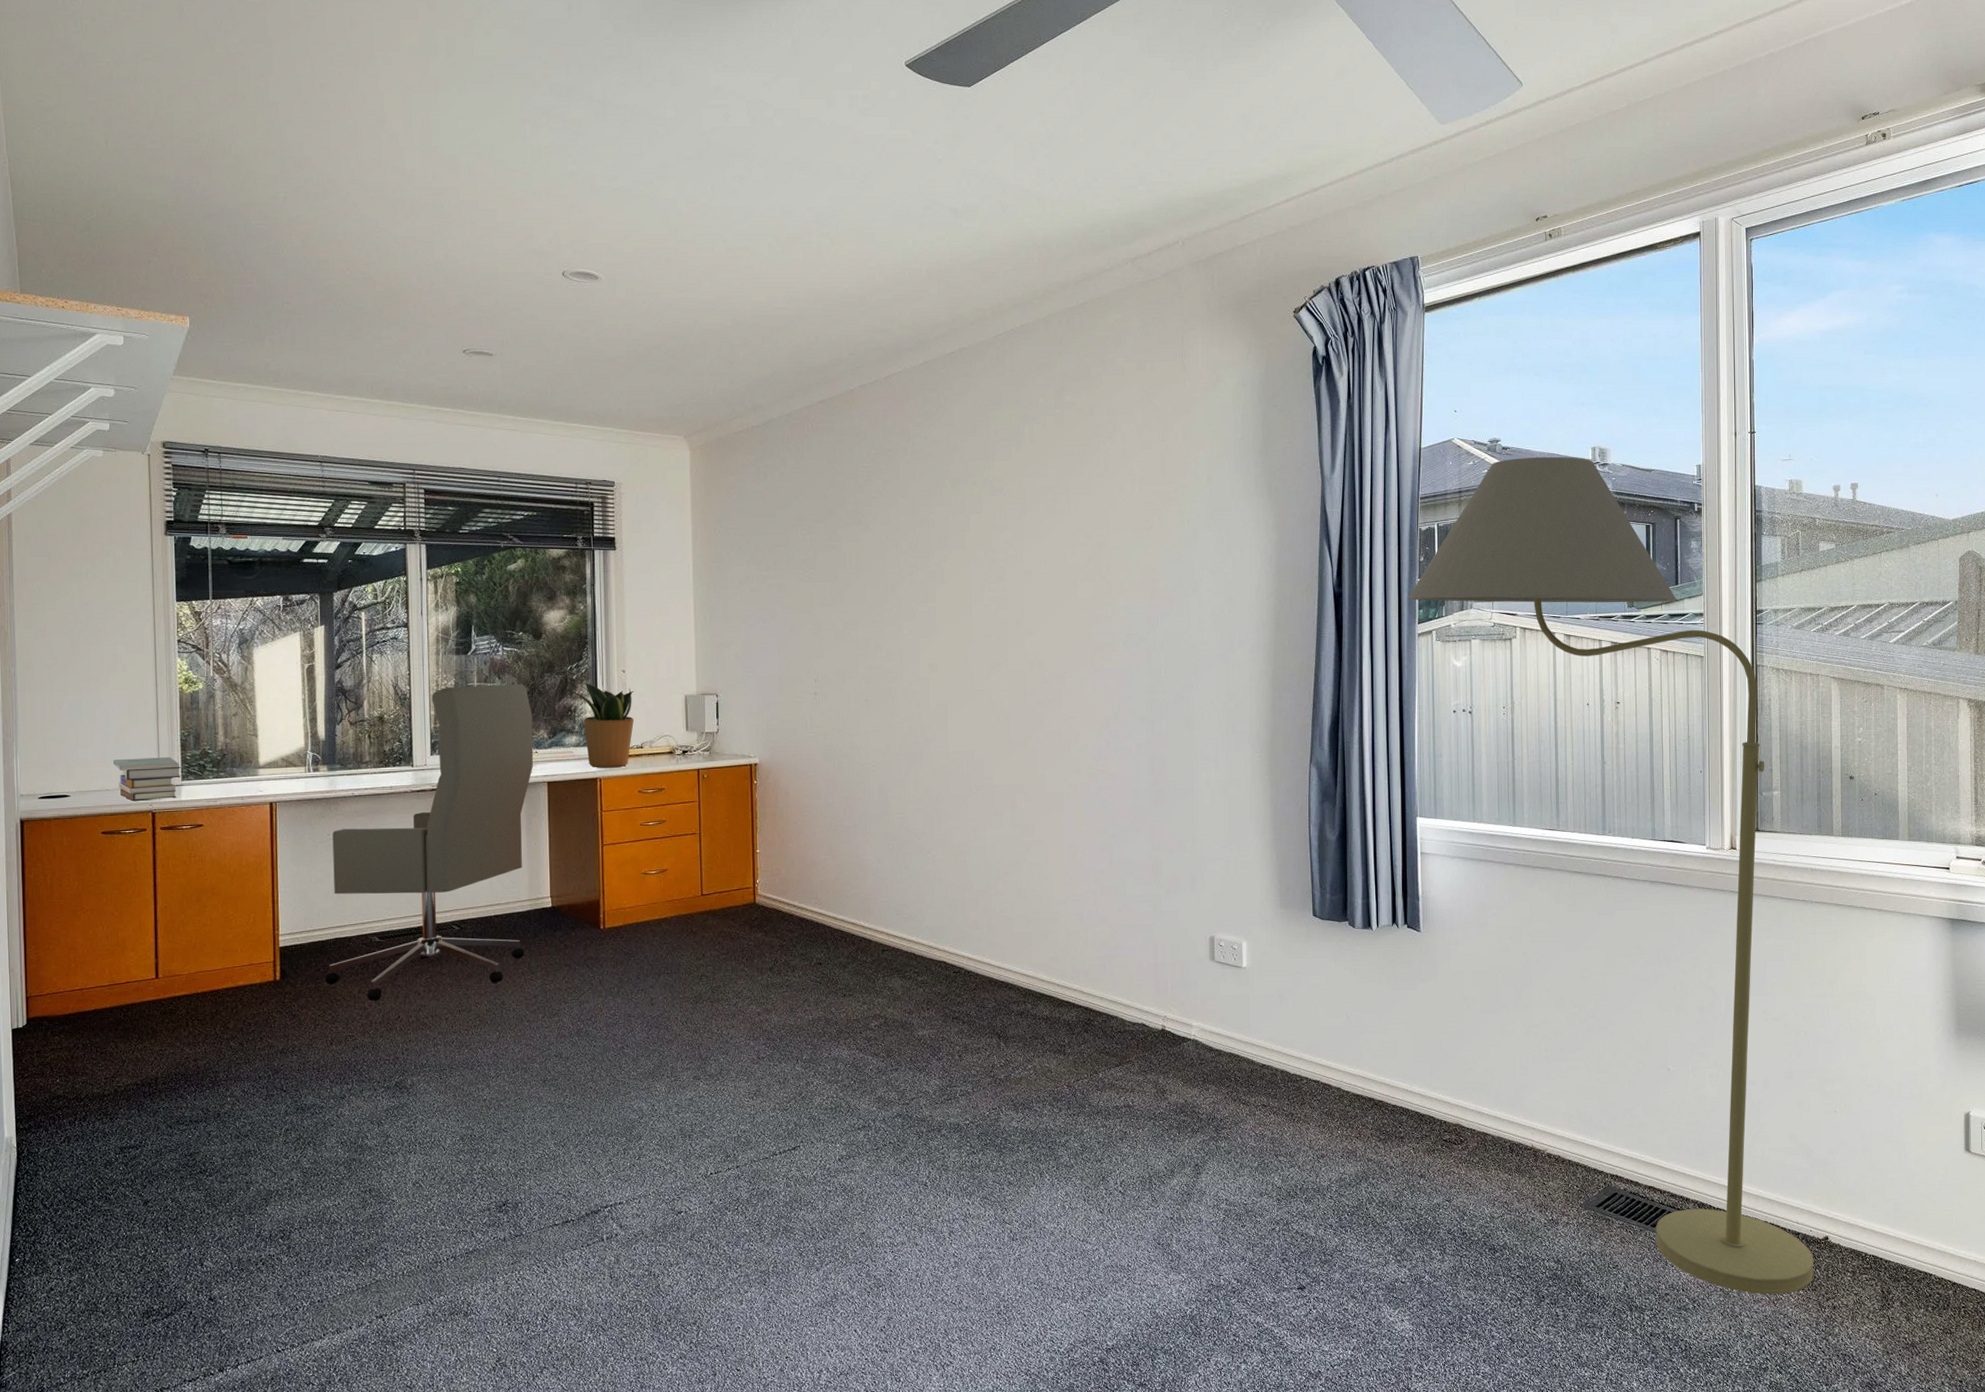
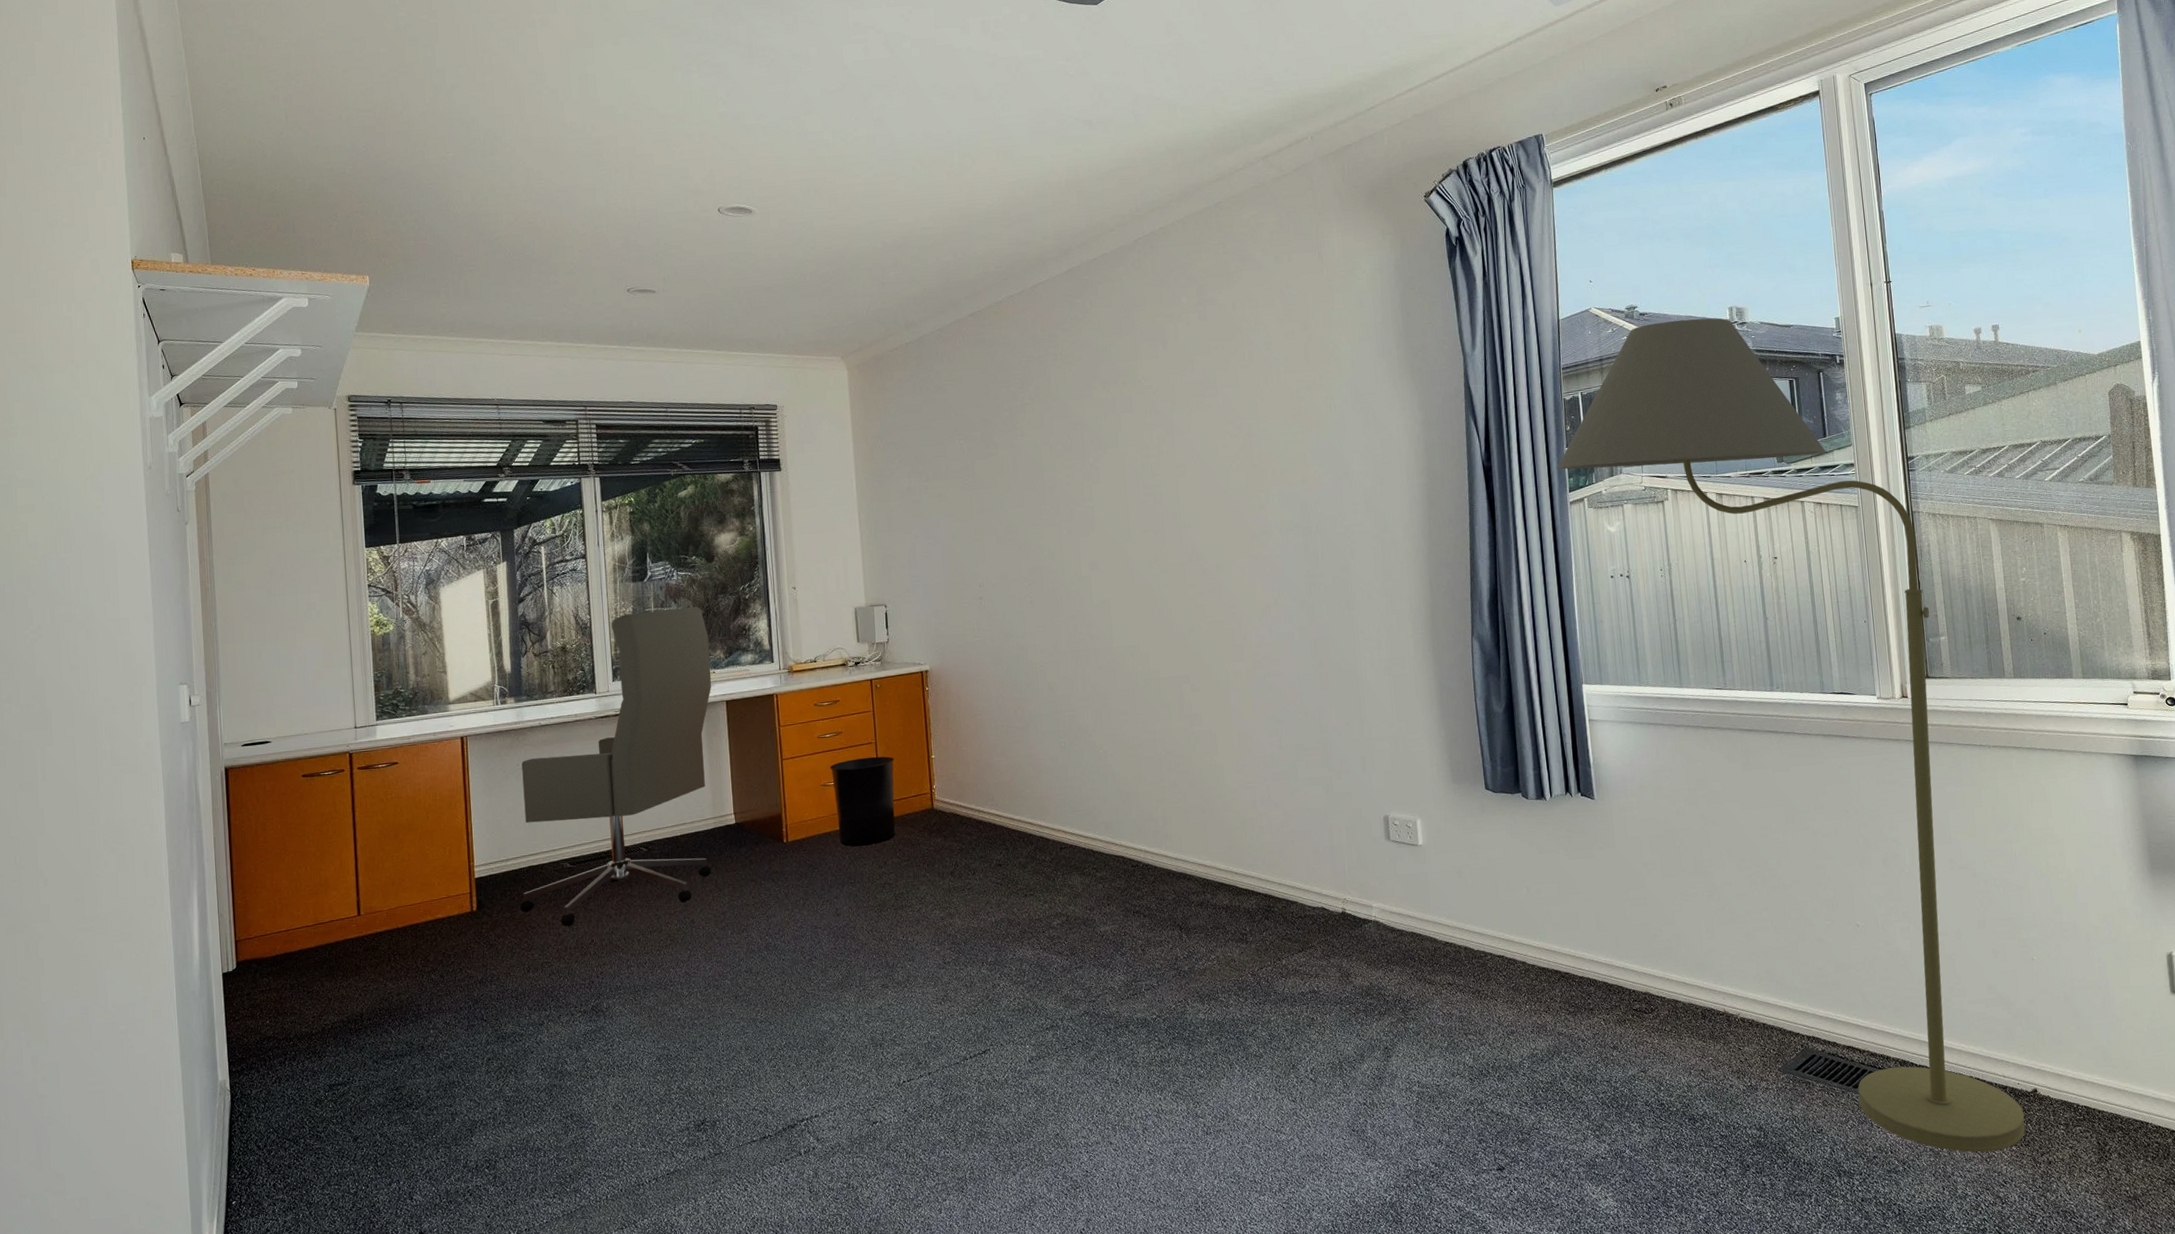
books: present [112,756,181,801] -> none [310,698,375,743]
potted plant: present [569,682,634,768] -> none [742,601,807,684]
waste bin: none [651,847,719,937] -> present [829,756,896,847]

